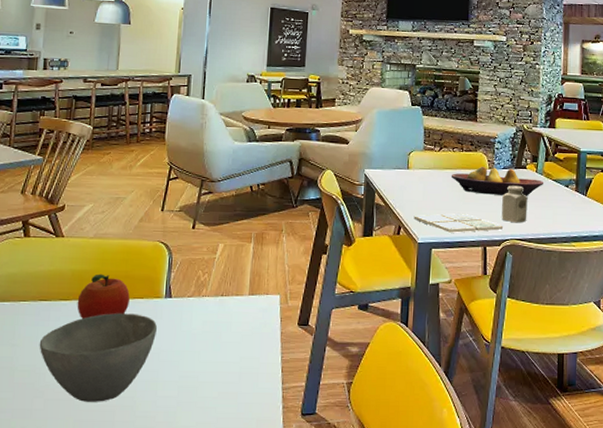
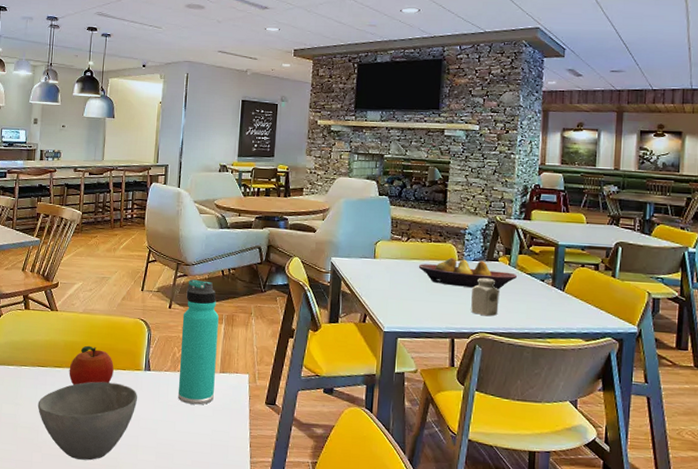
thermos bottle: none [202,196,247,331] -> present [177,279,219,405]
drink coaster: present [414,213,504,233] -> none [379,304,473,324]

